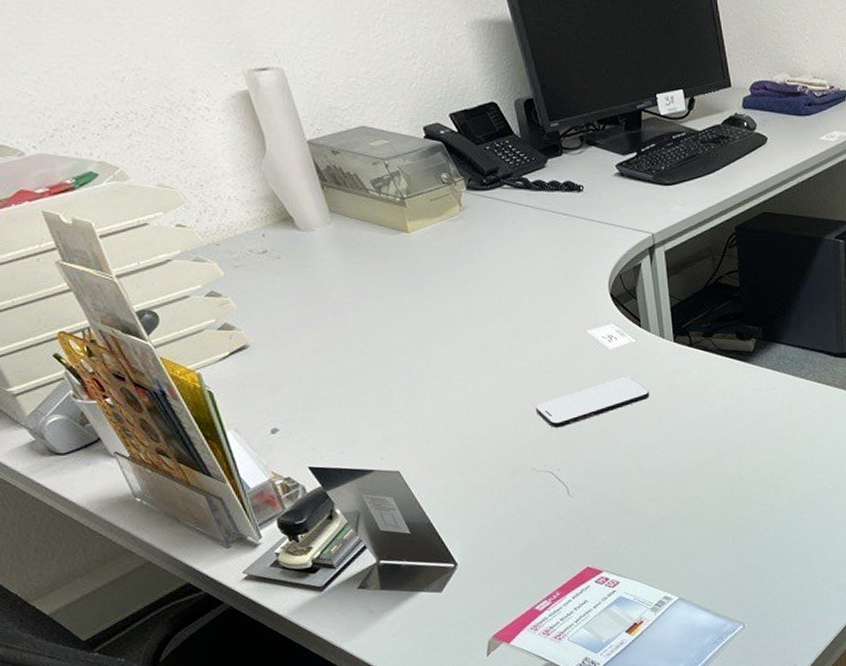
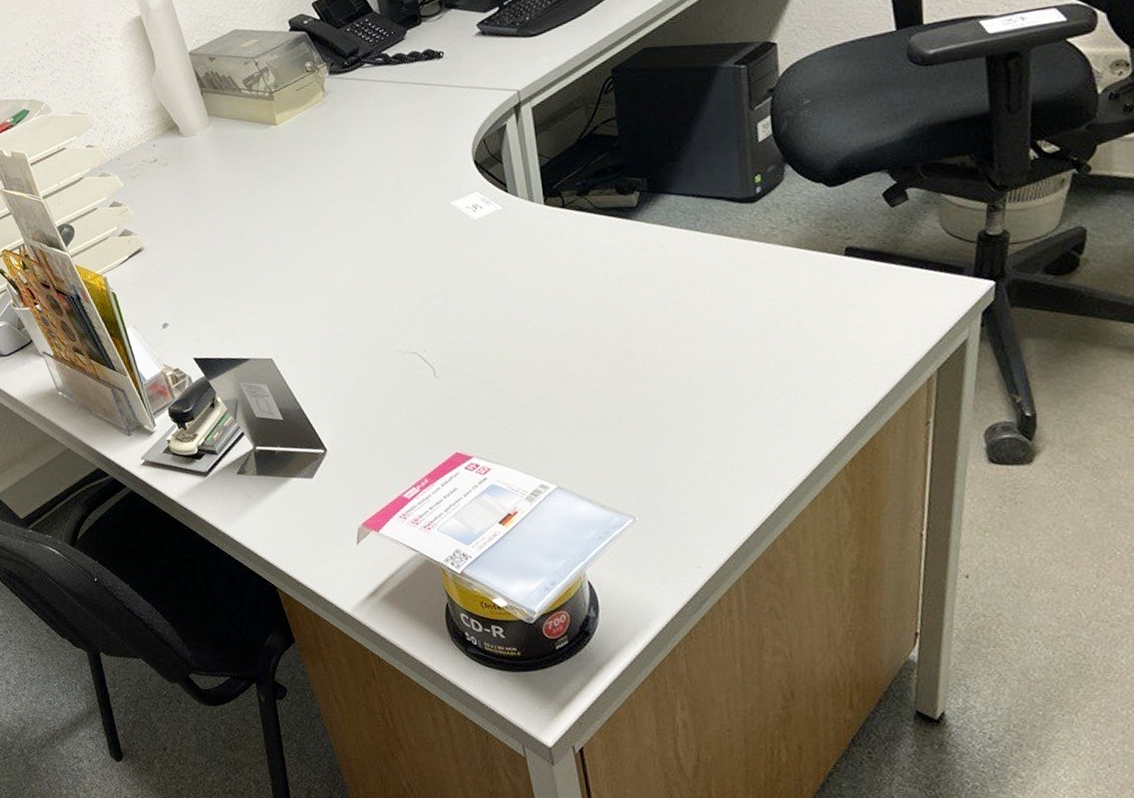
smartphone: present [535,377,650,428] -> none [399,247,520,307]

